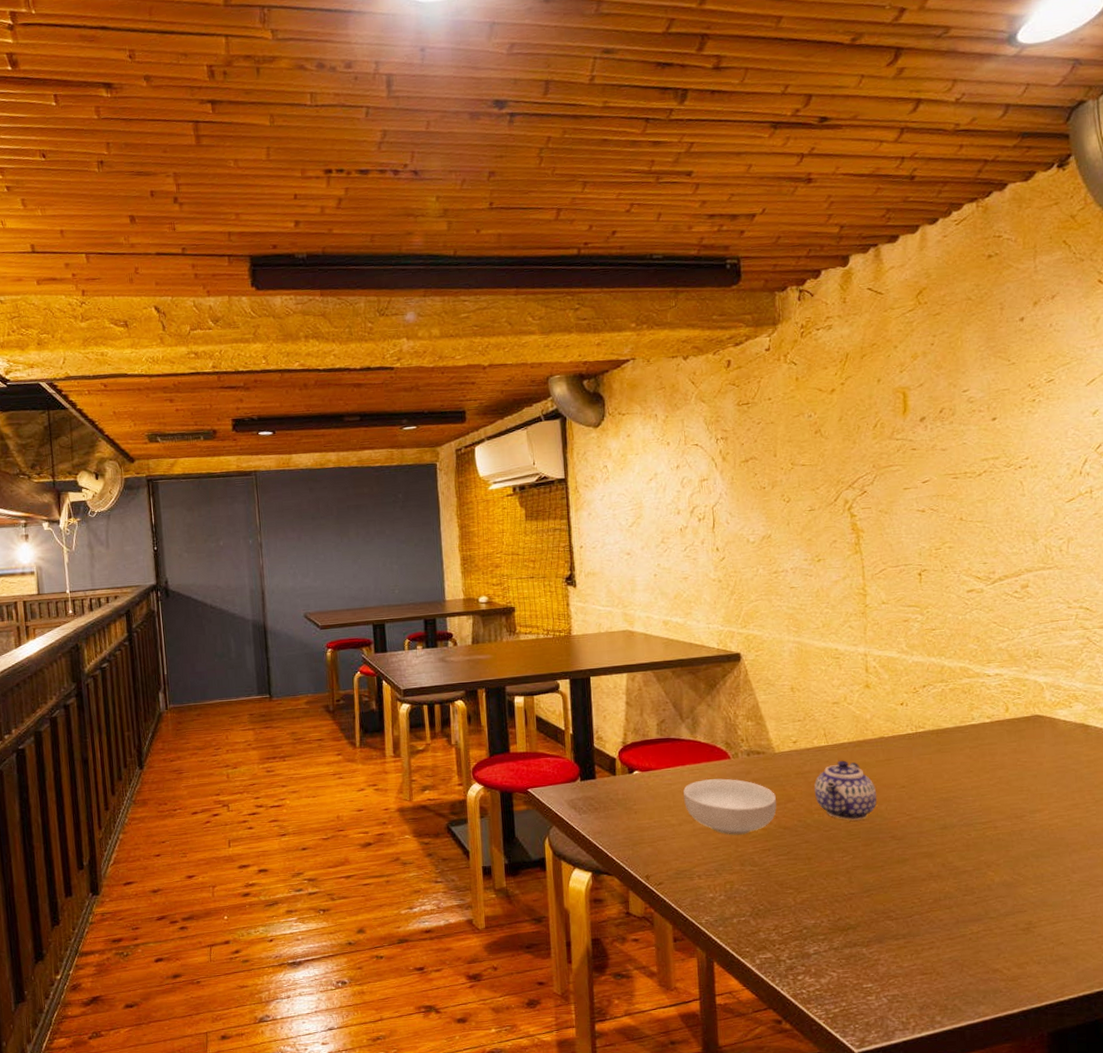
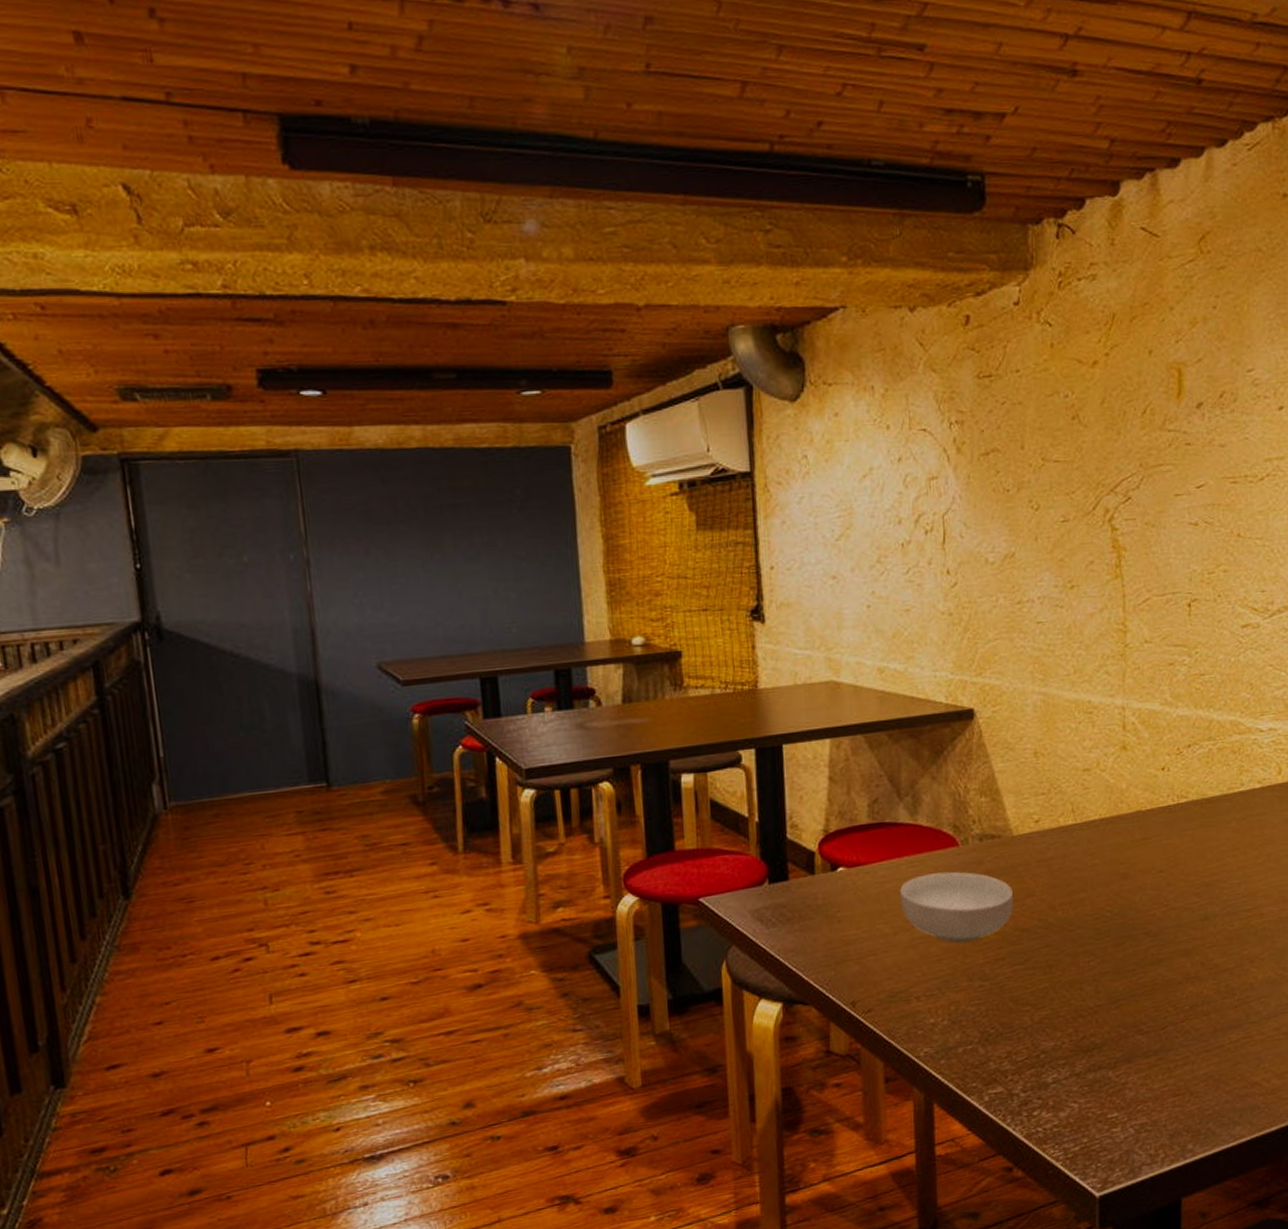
teapot: present [814,760,877,821] -> none [1059,841,1131,916]

